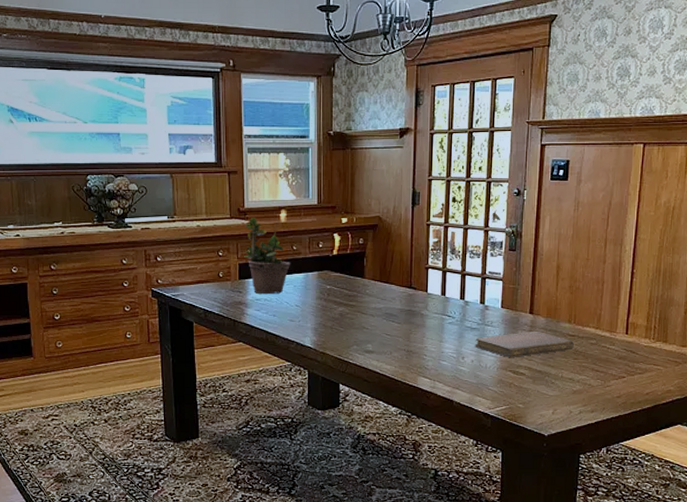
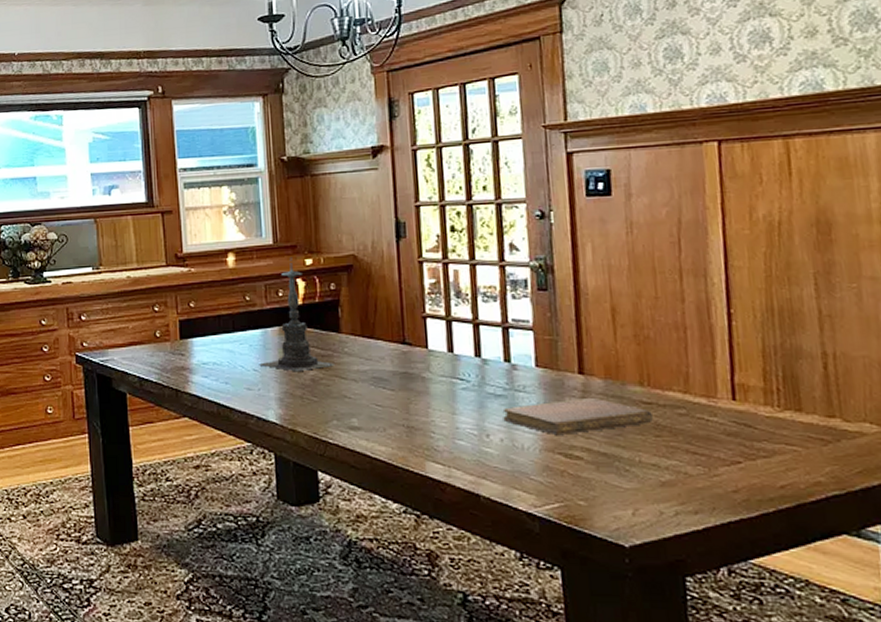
potted plant: present [244,218,291,295] -> none [184,264,244,357]
candle holder: none [300,216,358,308] -> present [259,257,335,372]

